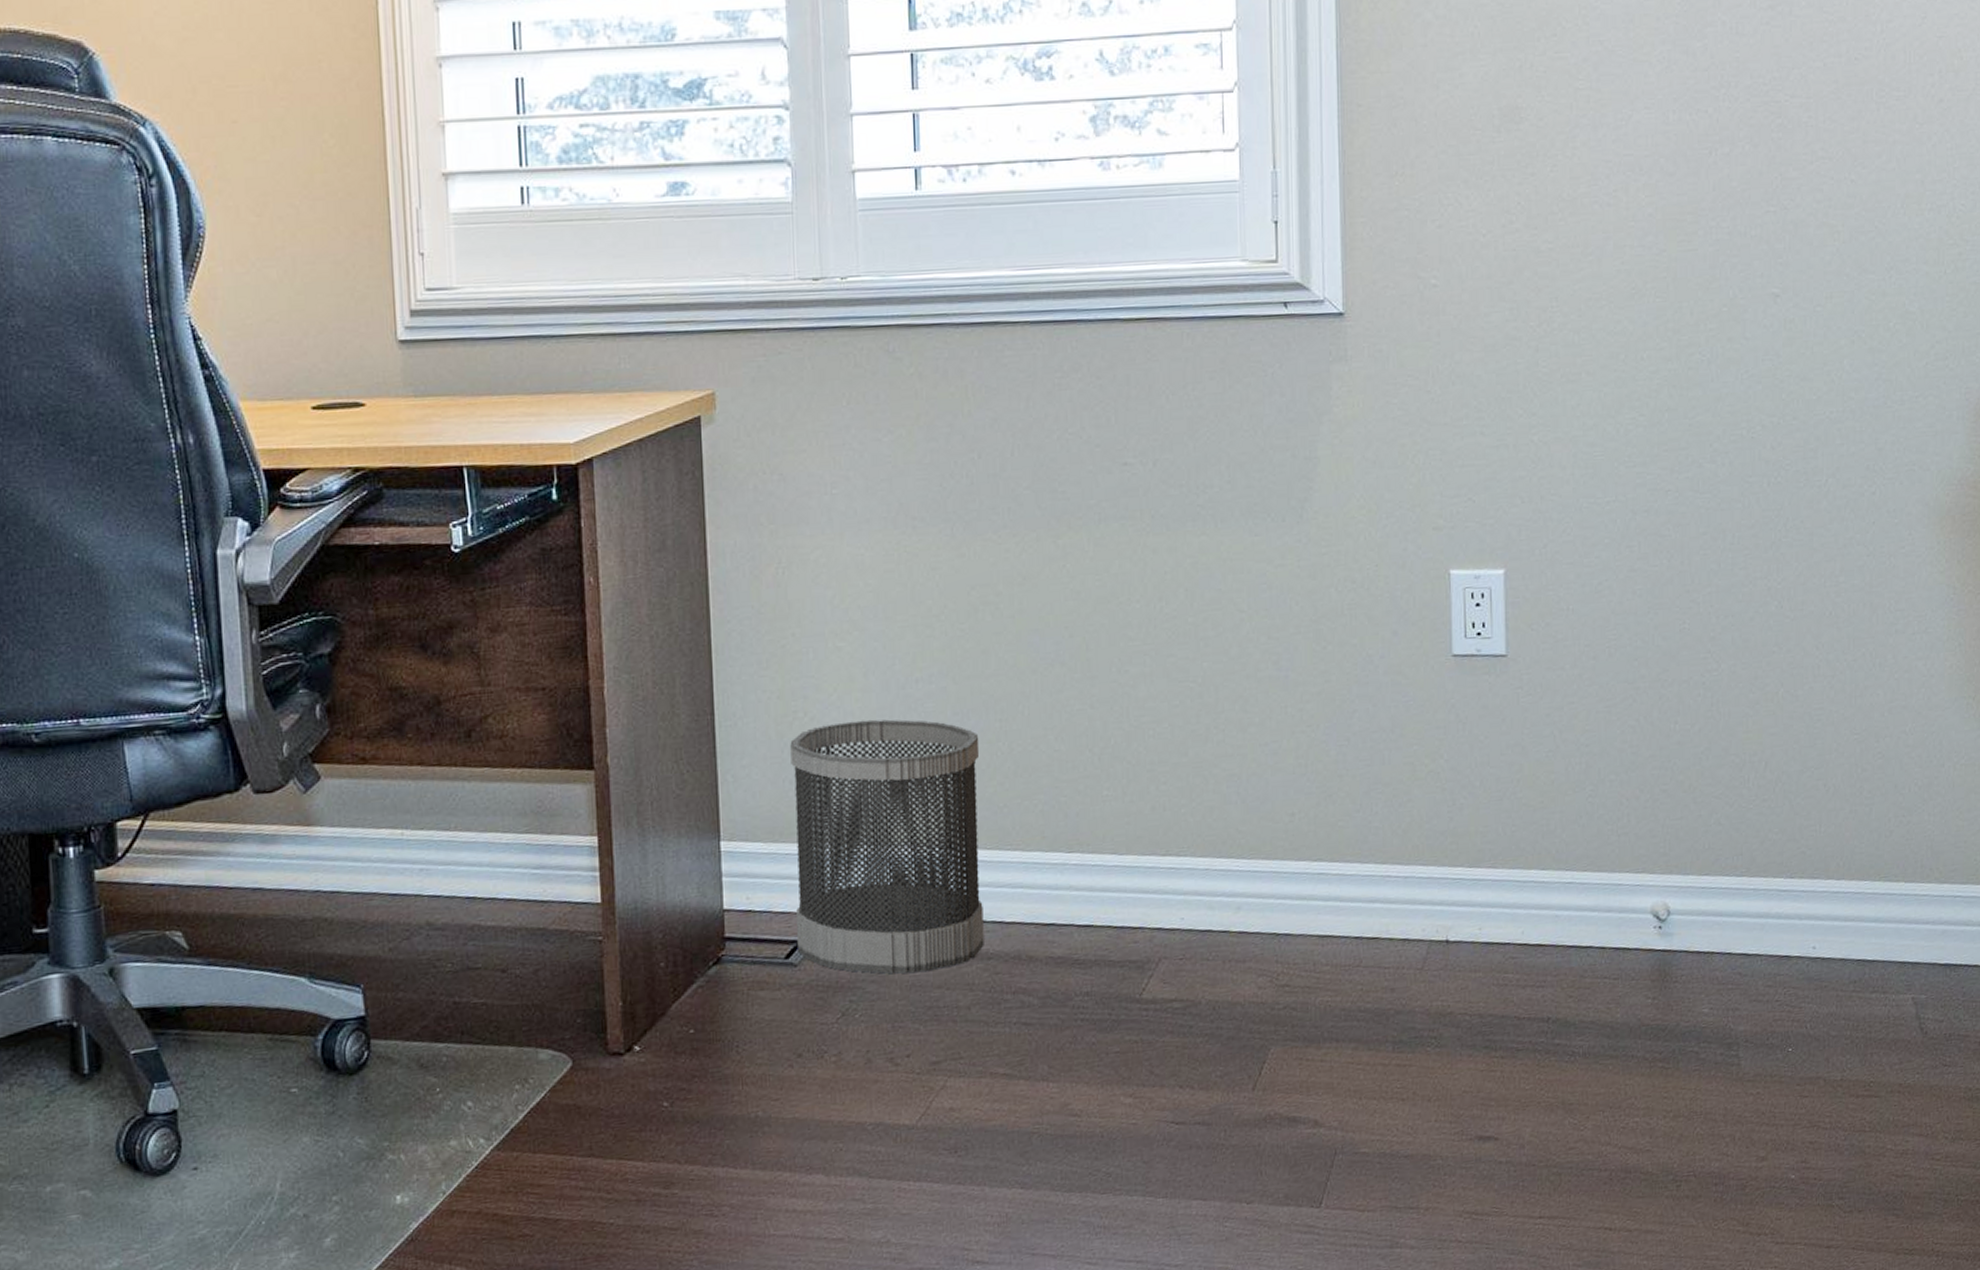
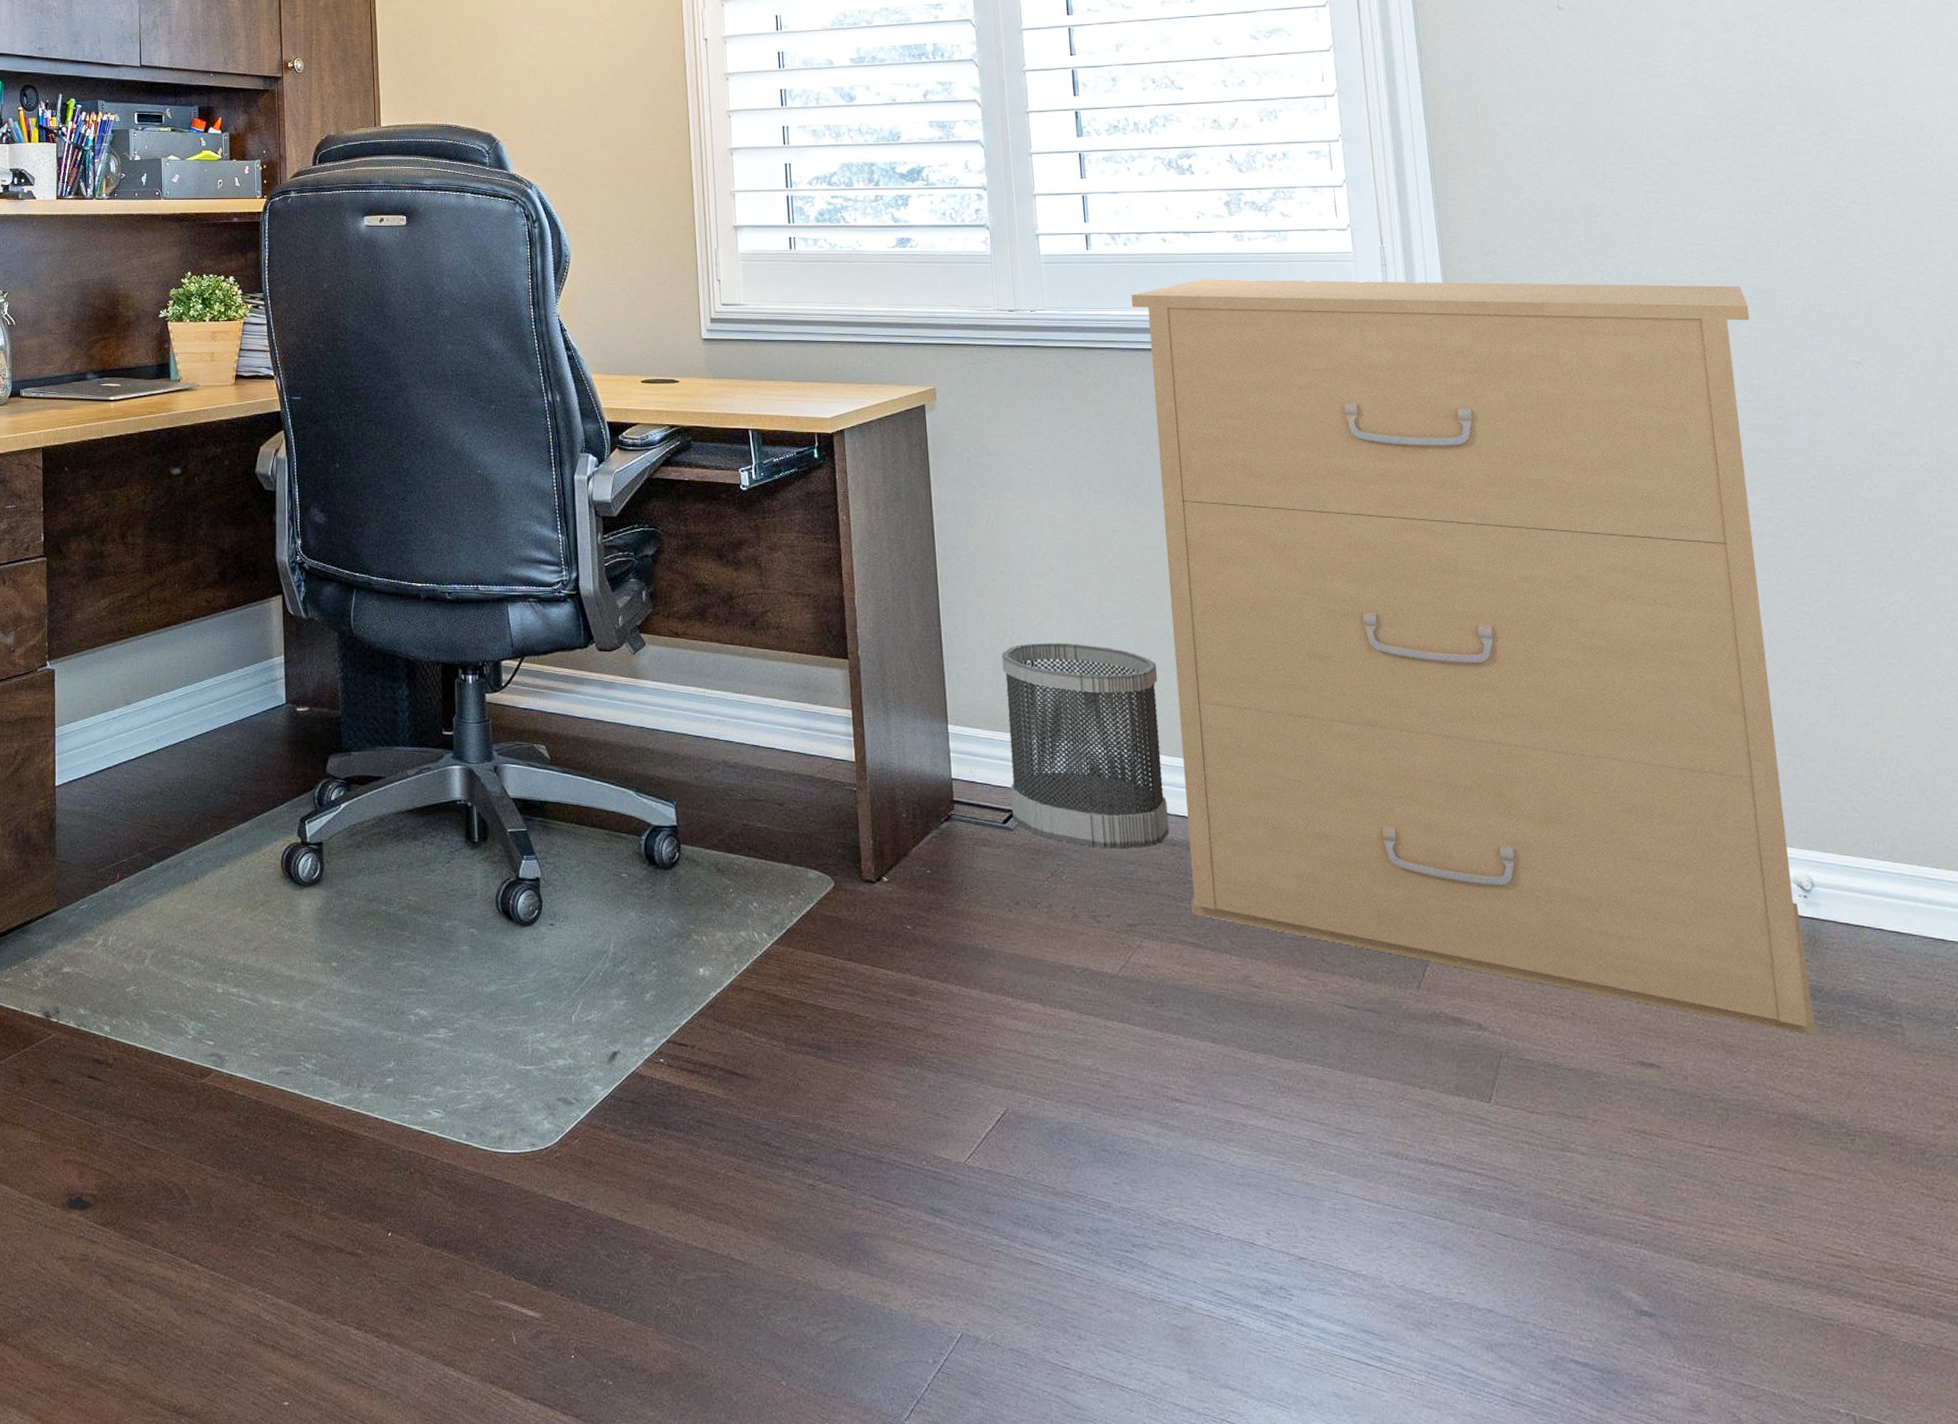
filing cabinet: none [968,206,1672,1080] -> present [1131,279,1816,1035]

